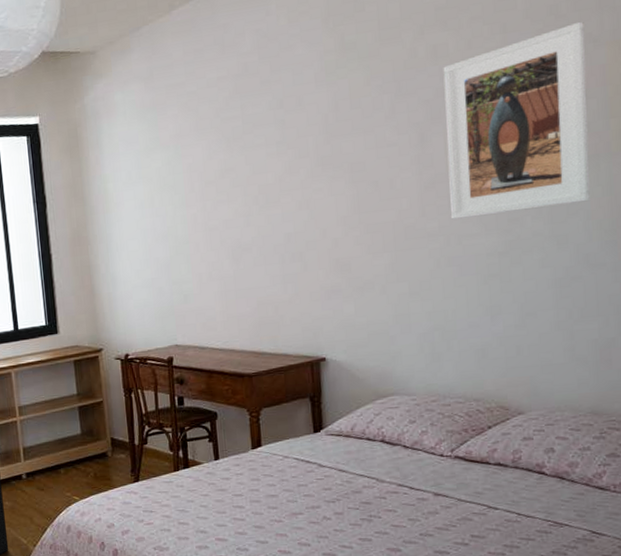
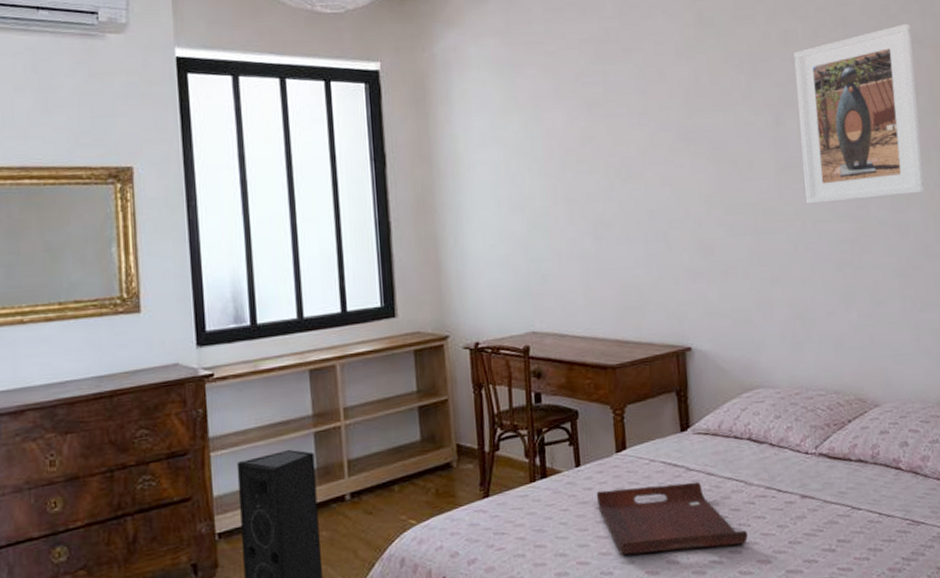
serving tray: none [233,477,378,536] -> present [596,481,748,556]

